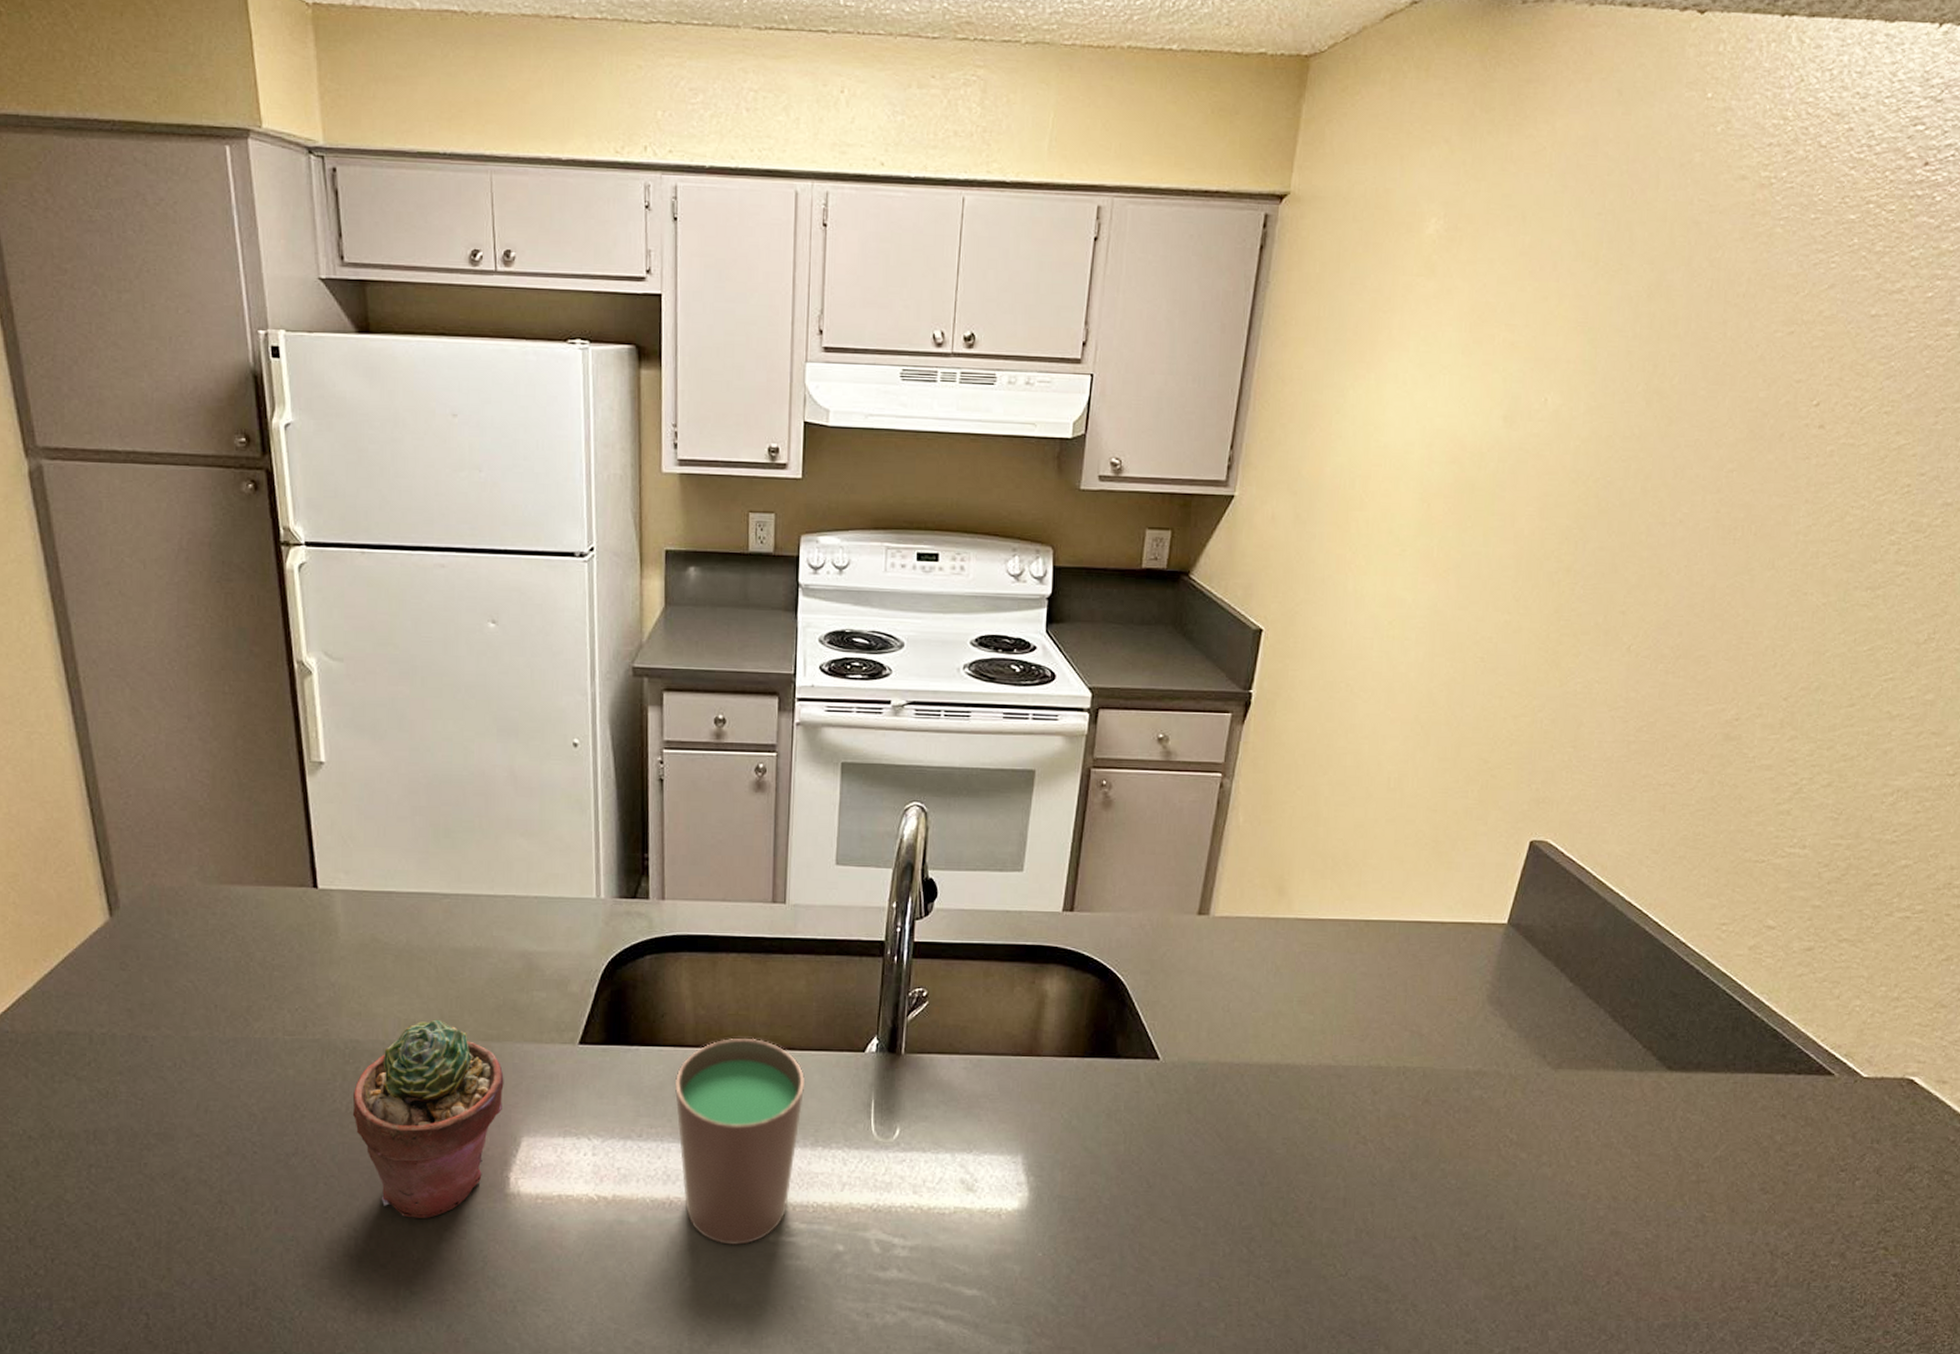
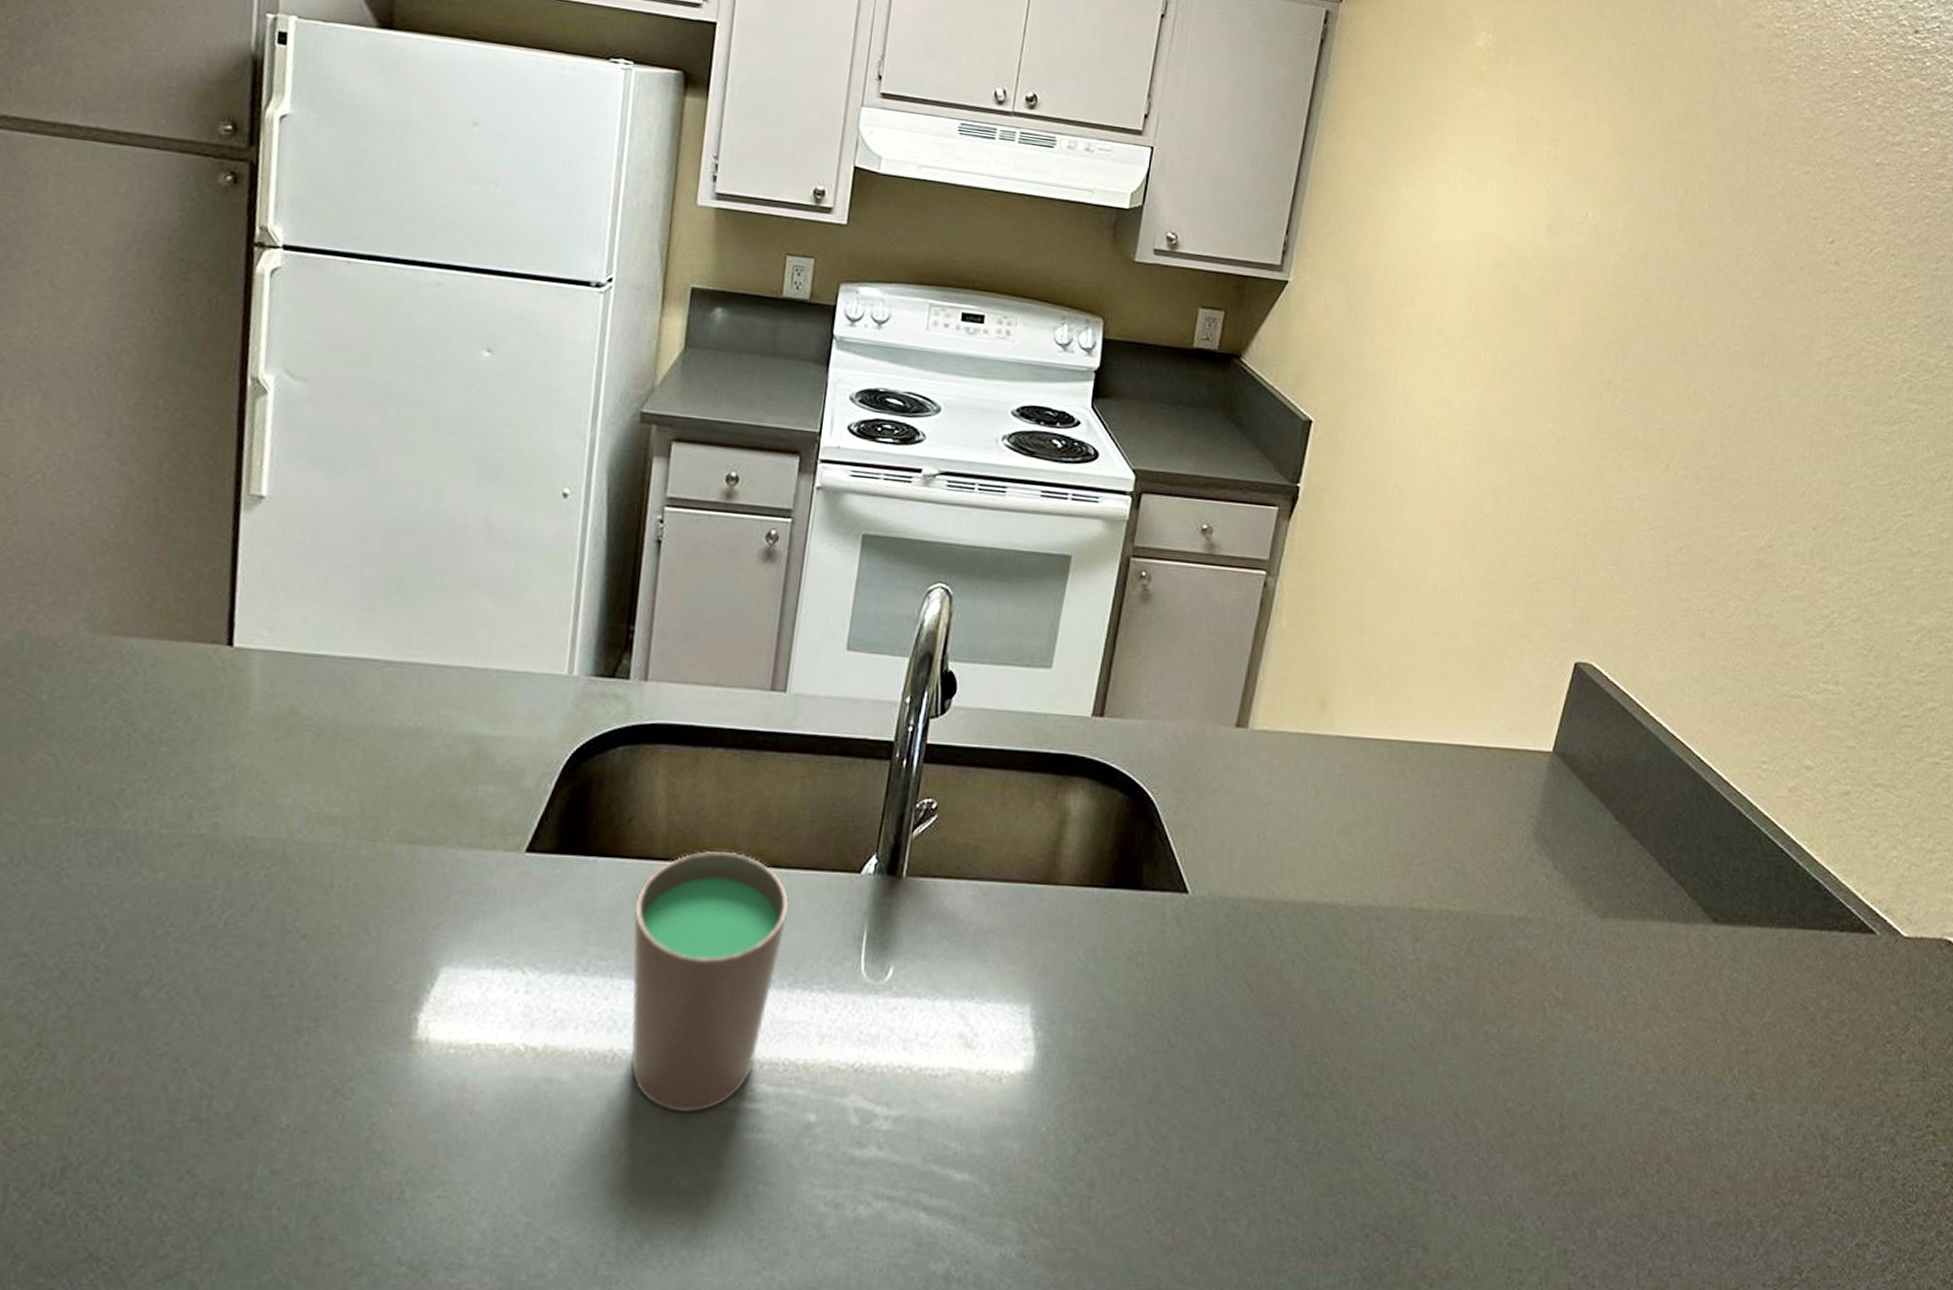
potted succulent: present [352,1019,504,1218] -> none [231,814,429,1071]

